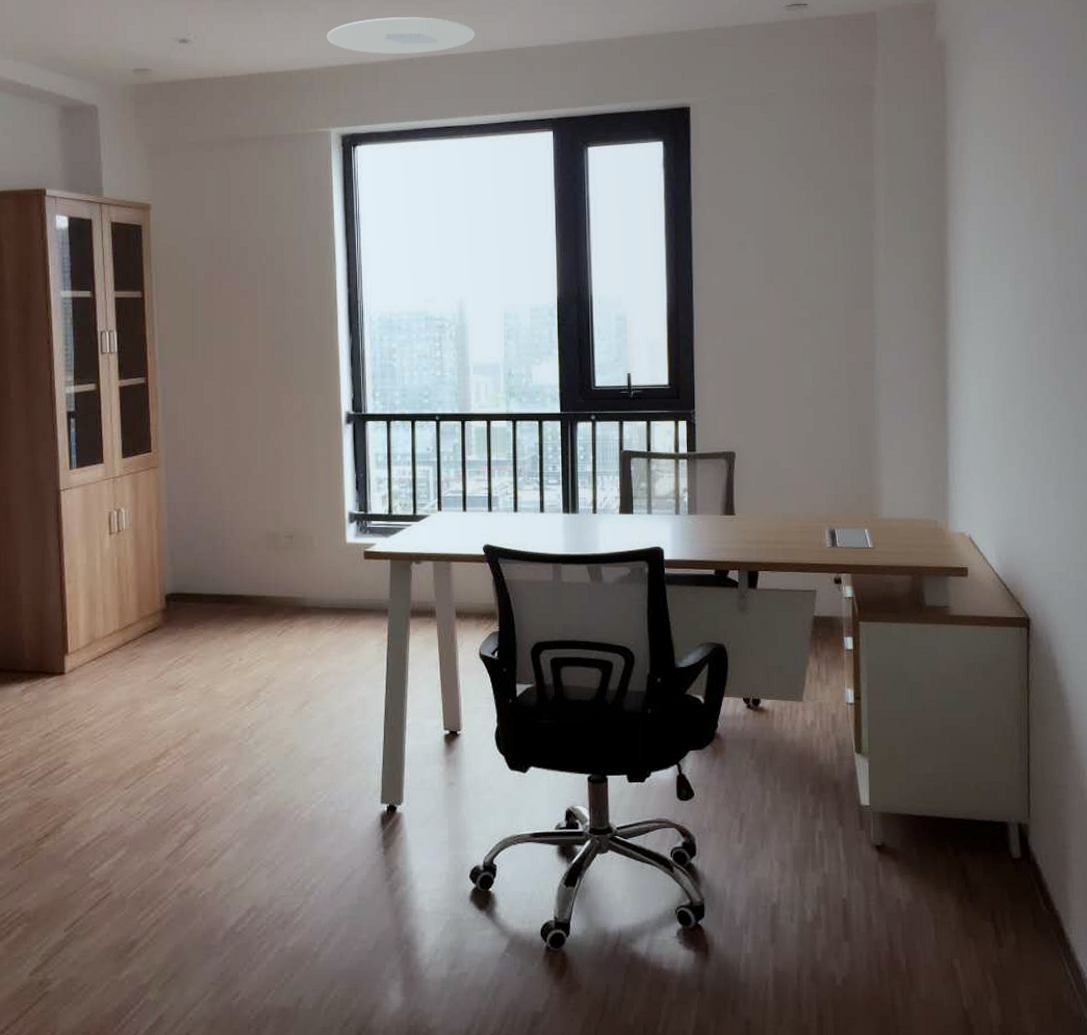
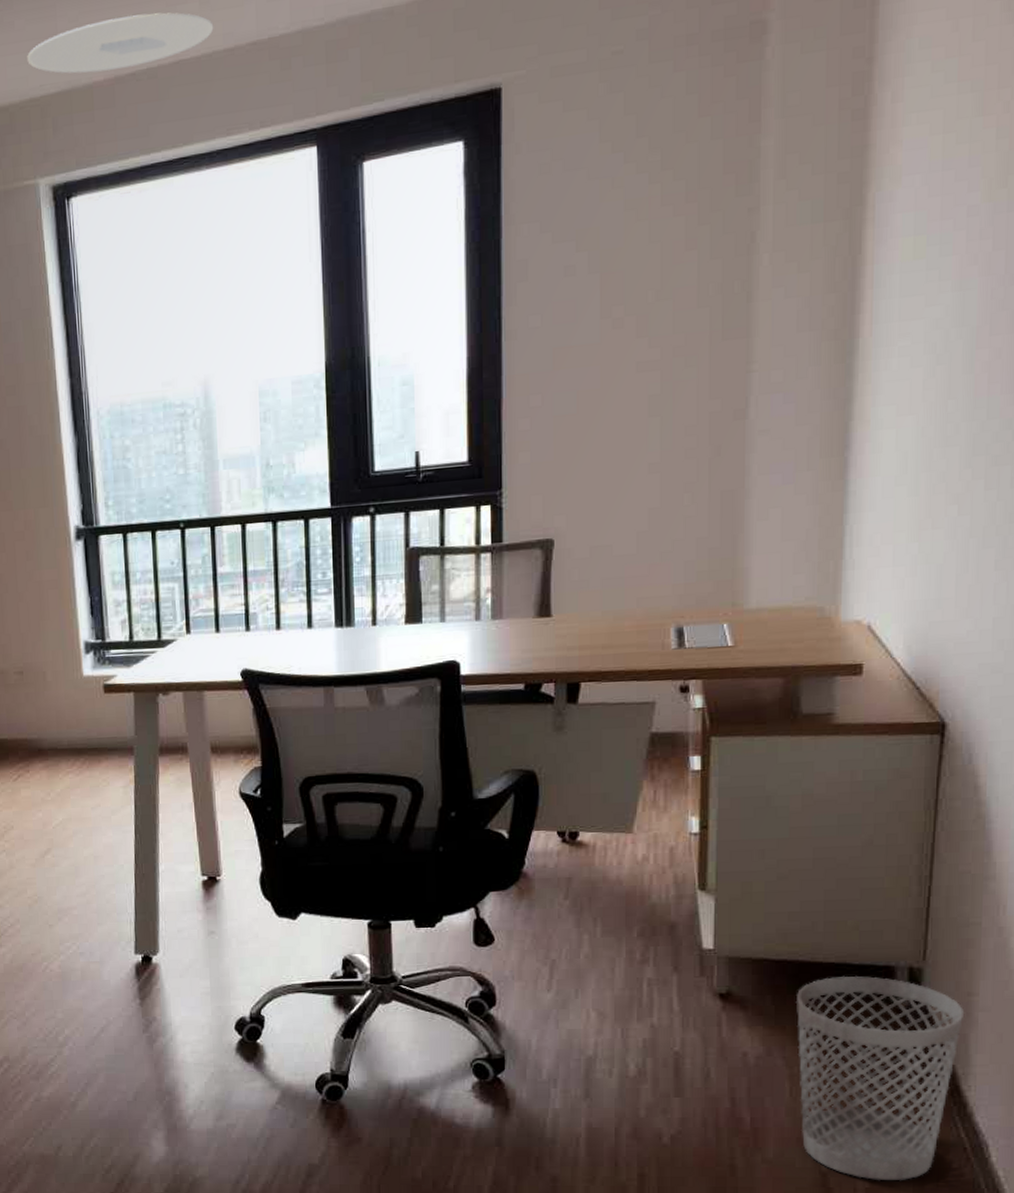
wastebasket: none [935,830,1062,1017] -> present [795,975,965,1181]

